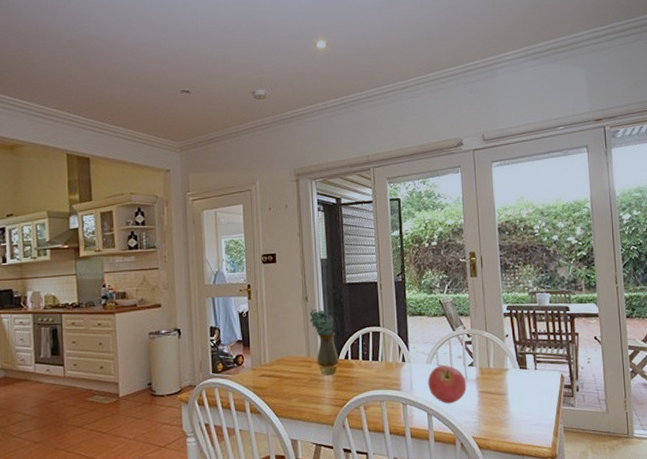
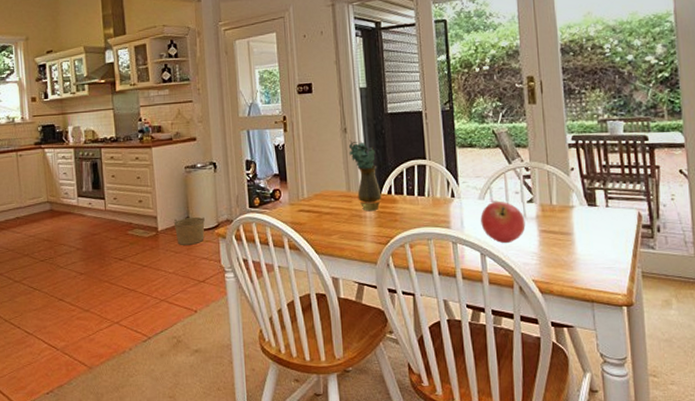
basket: none [135,383,167,411] -> present [173,217,205,245]

